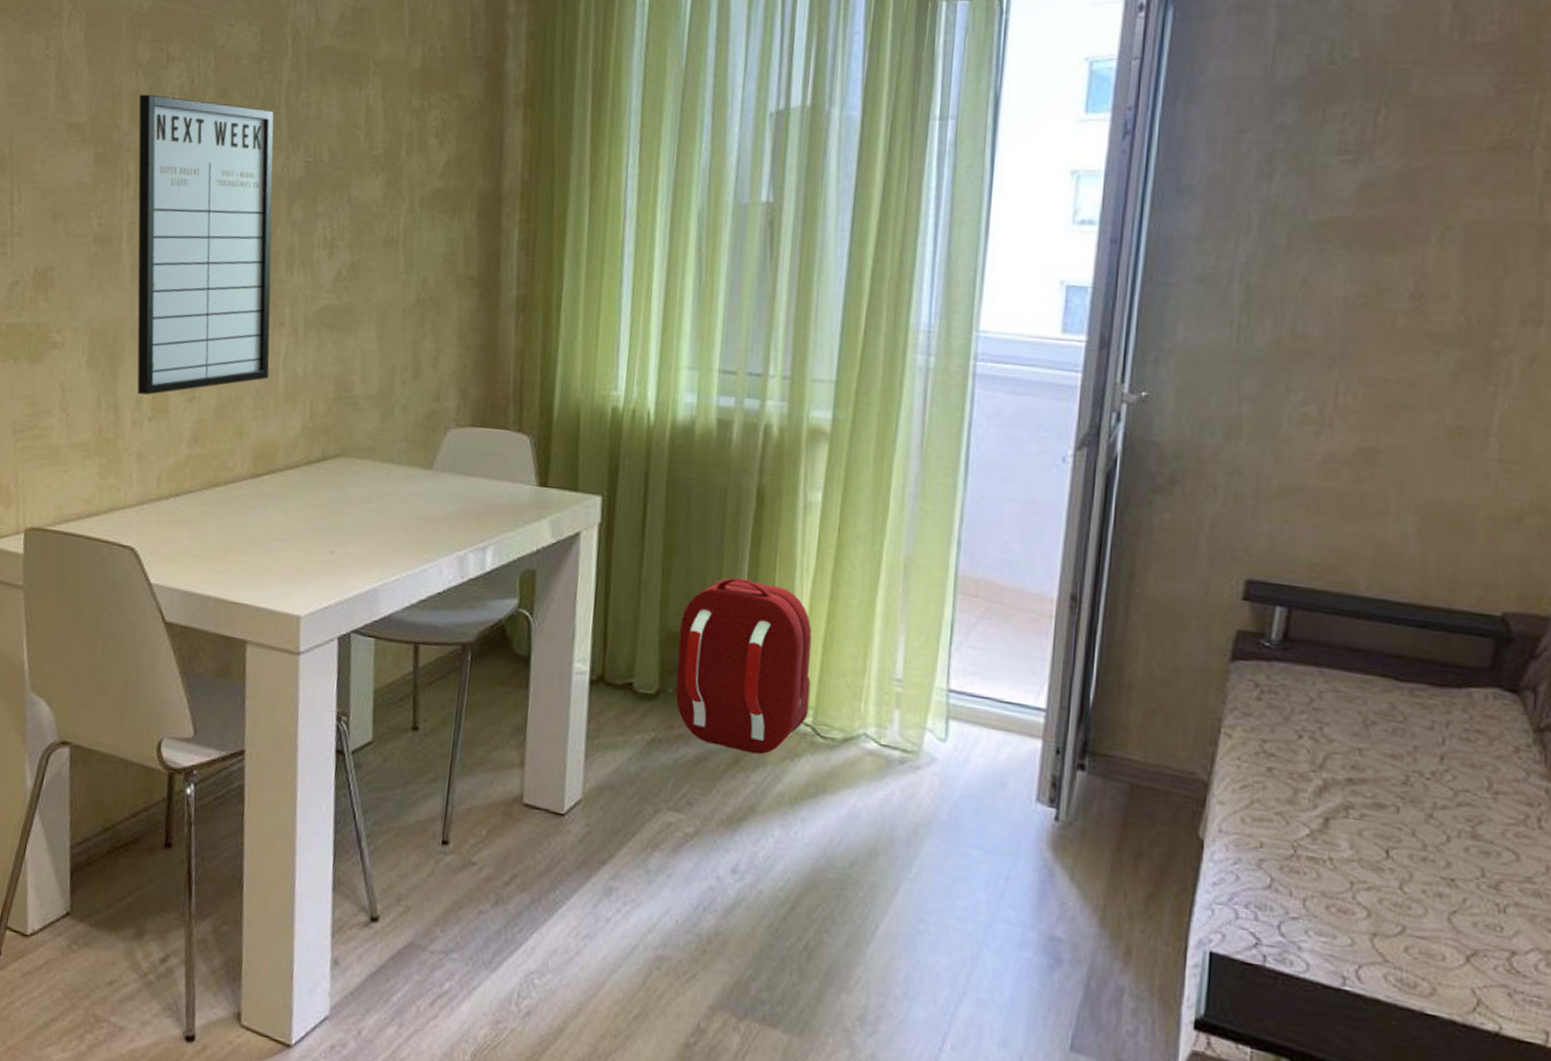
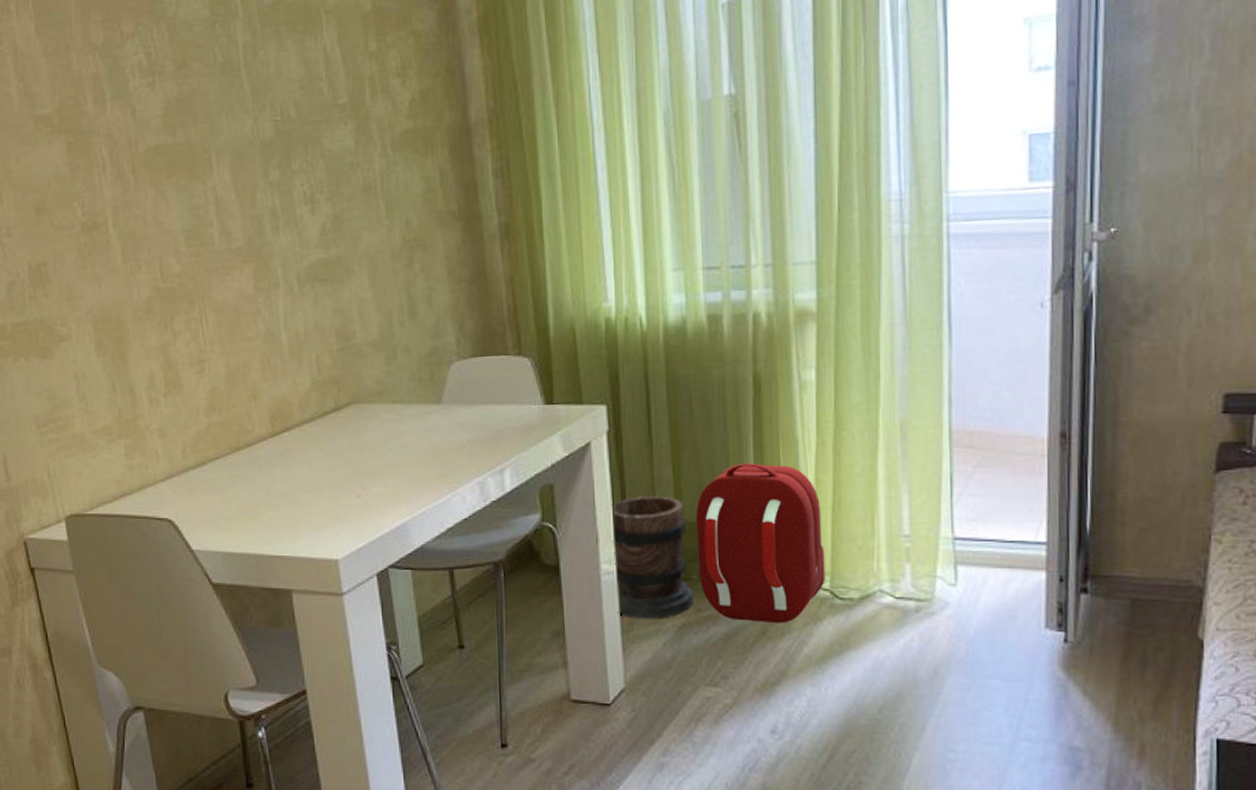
writing board: present [137,94,274,396] -> none [99,74,272,374]
wooden barrel: none [584,596,670,729] -> present [611,496,693,619]

